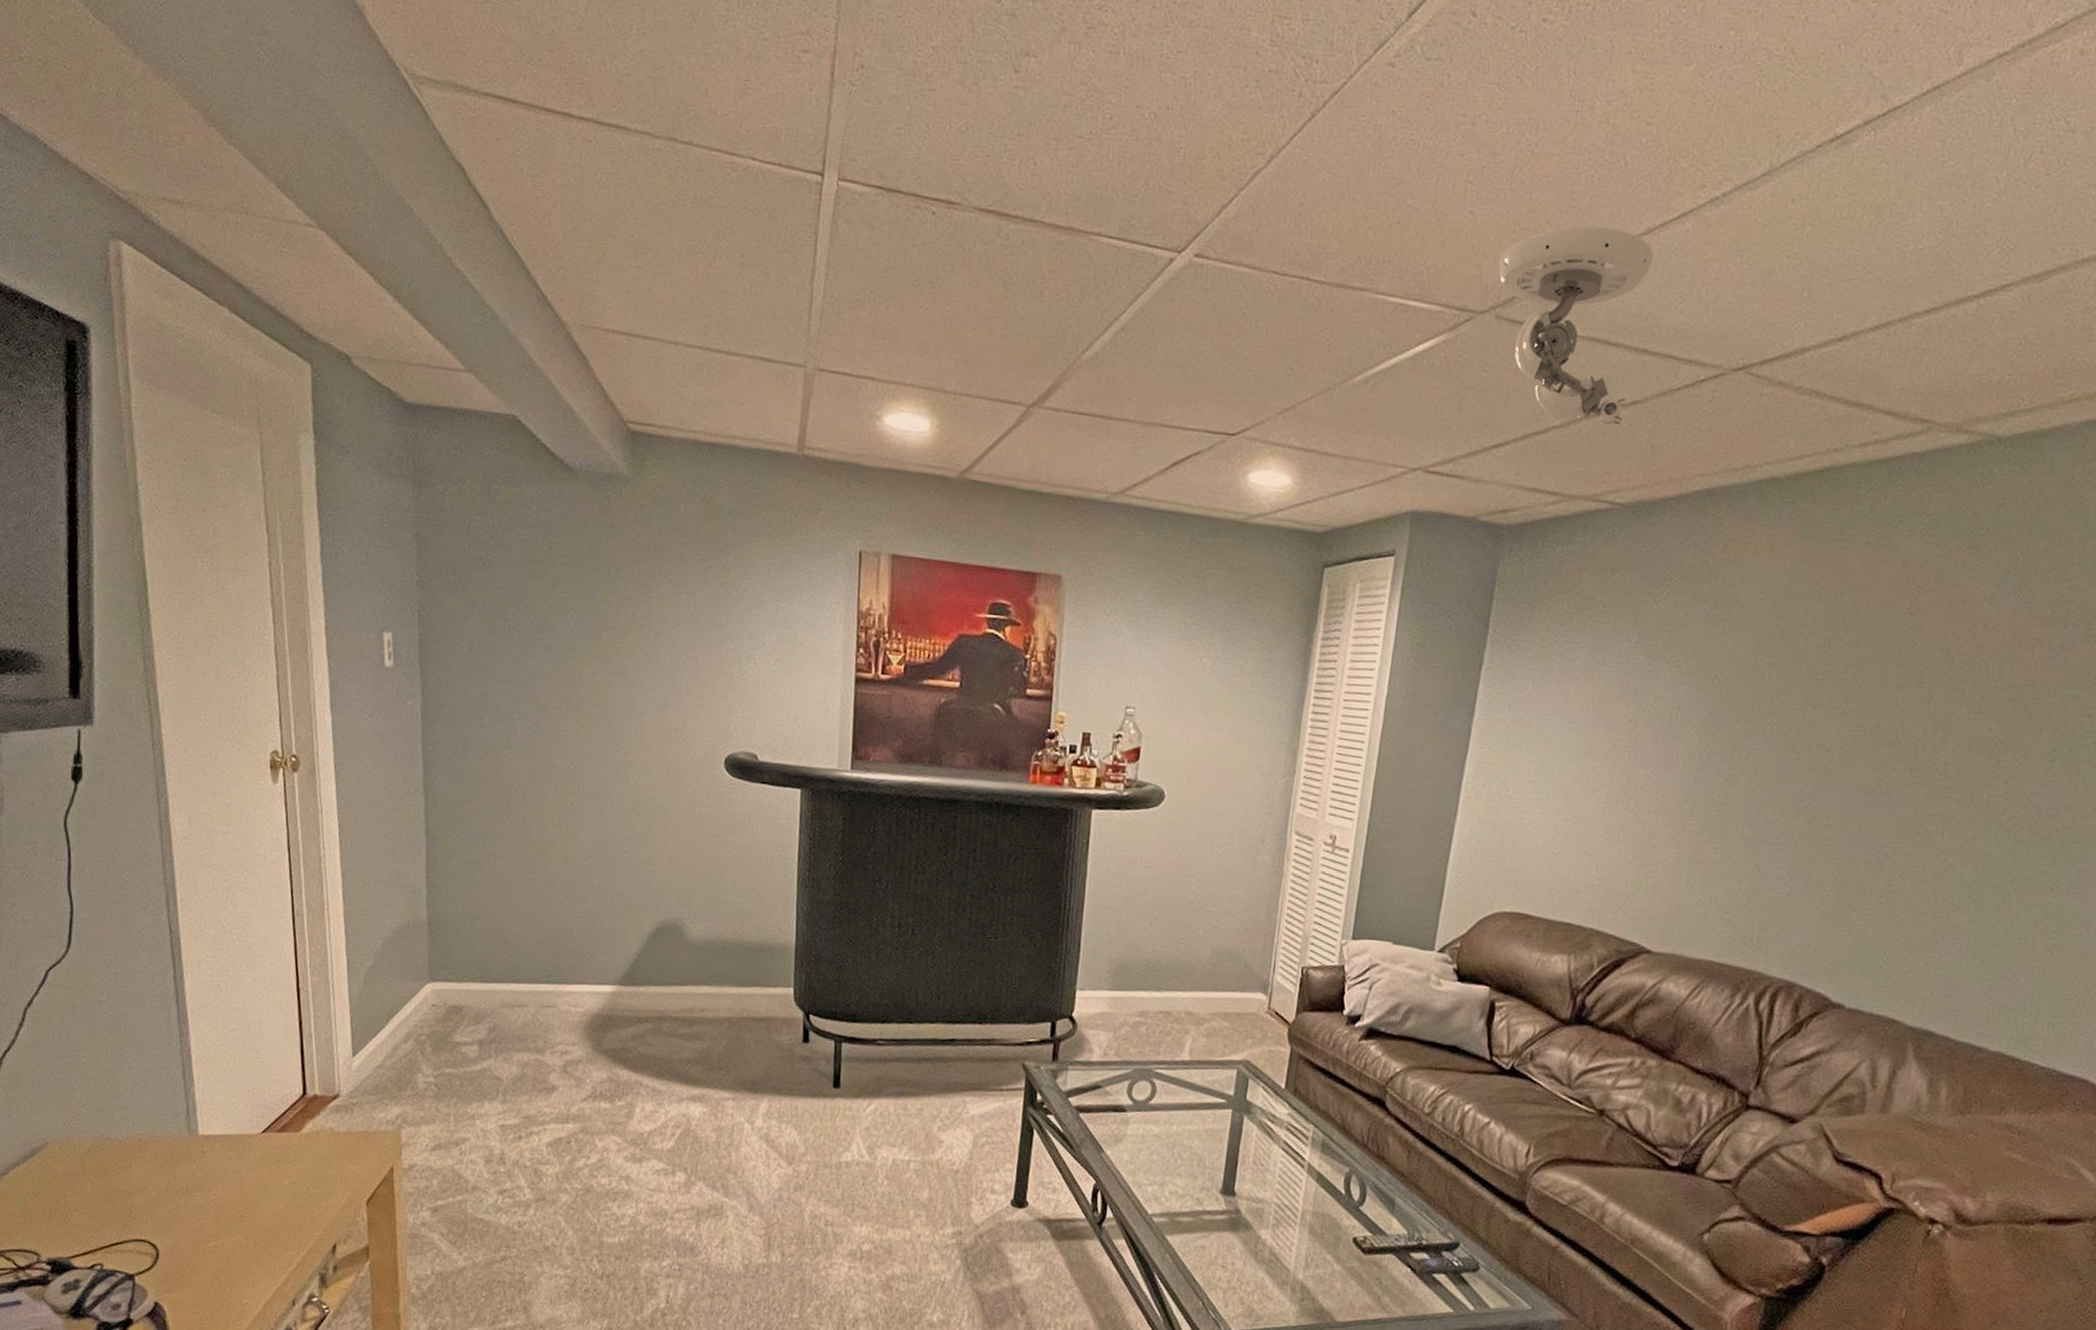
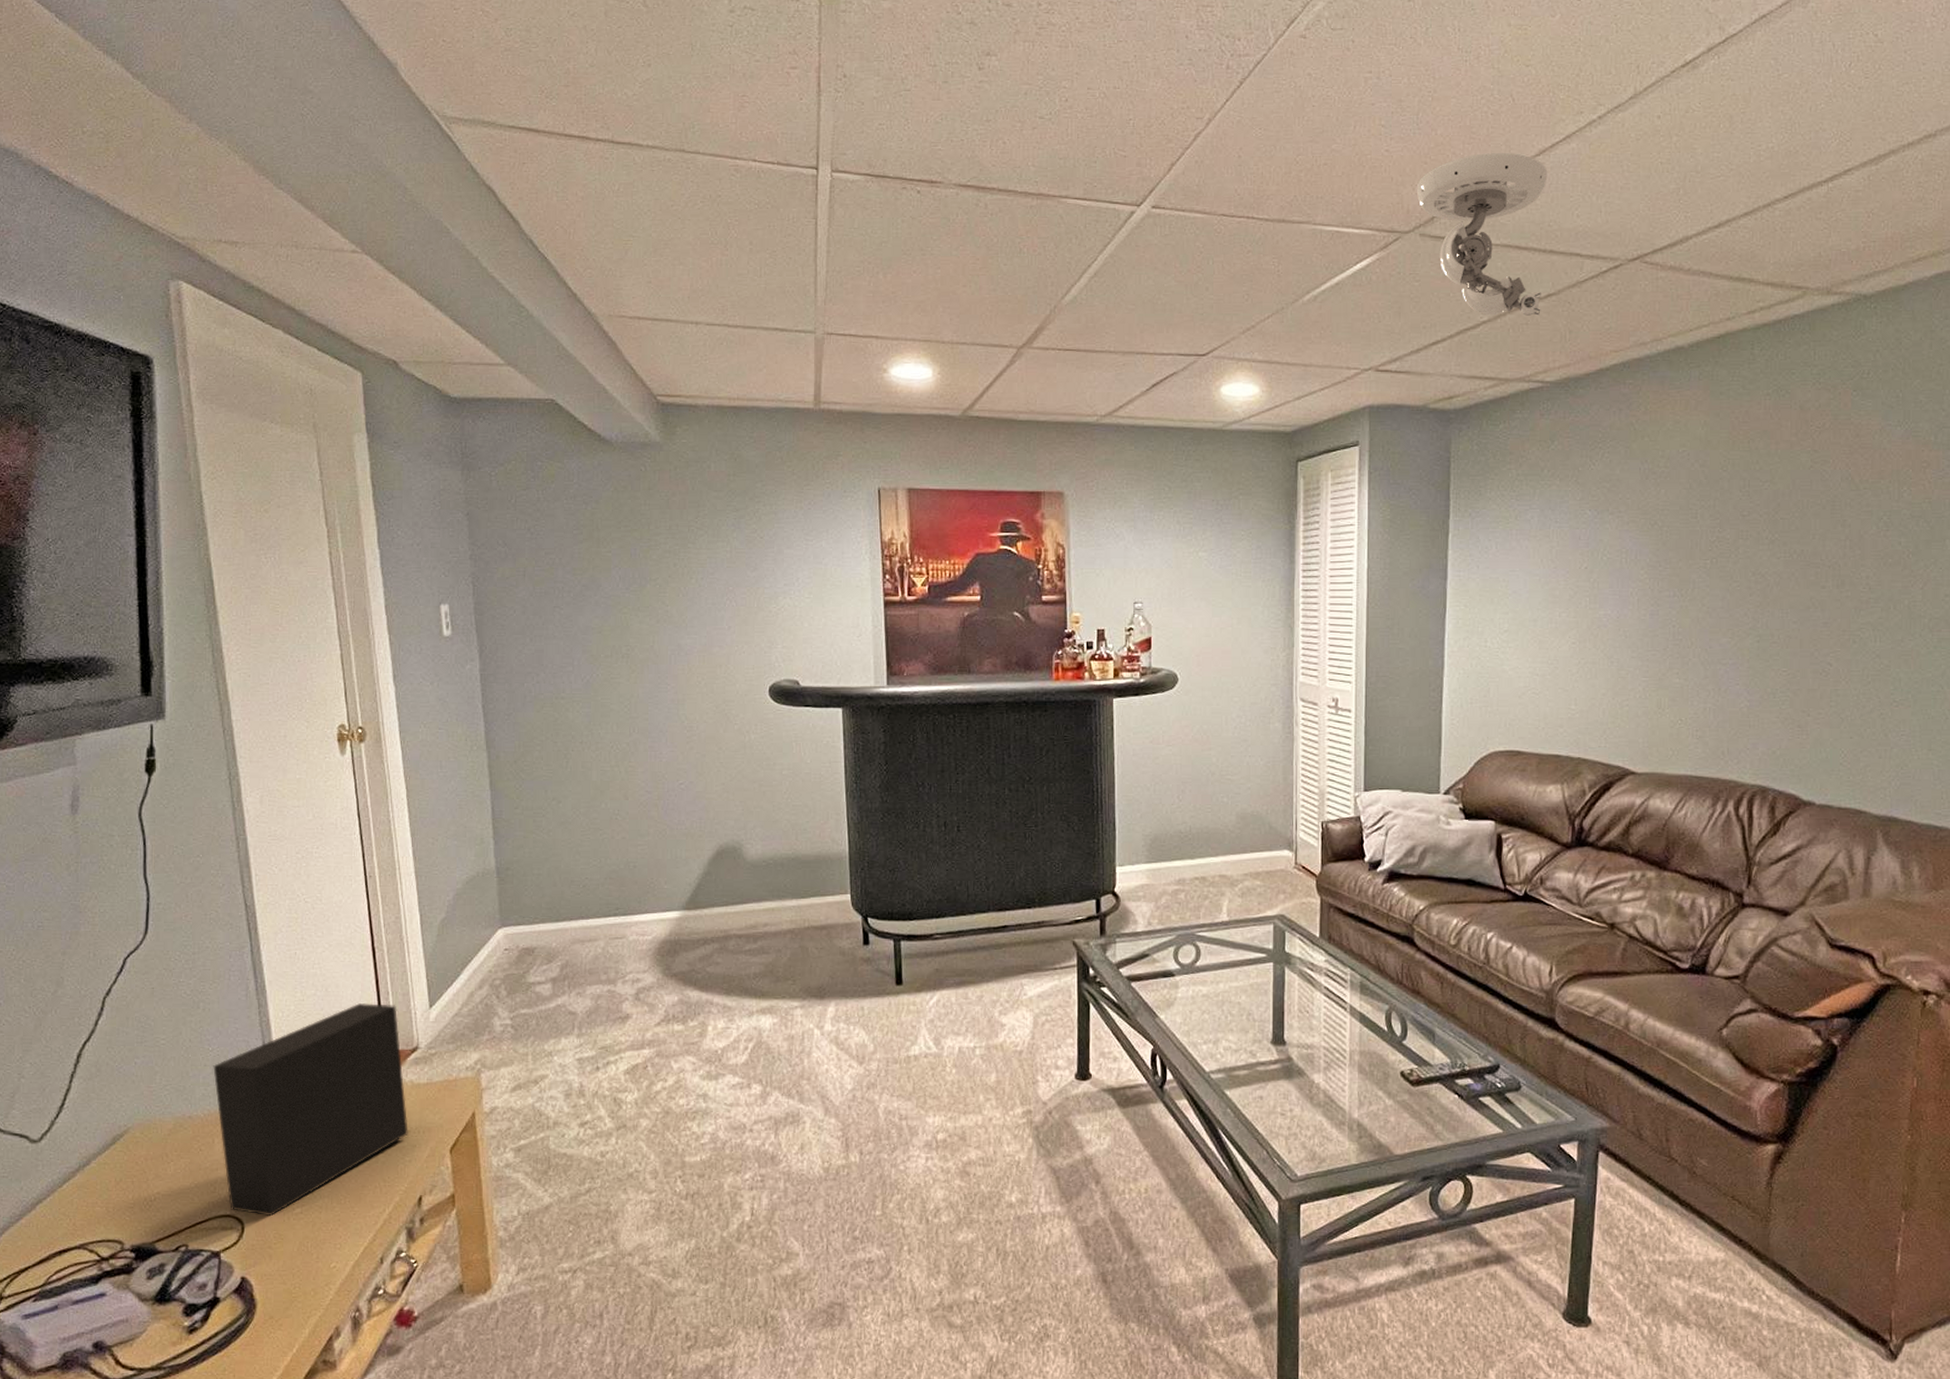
speaker: none [132,1043,326,1246] -> present [213,1003,408,1217]

